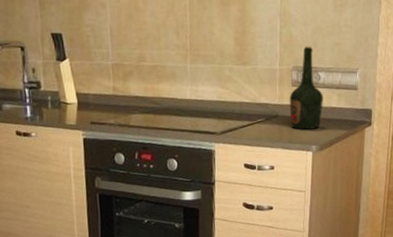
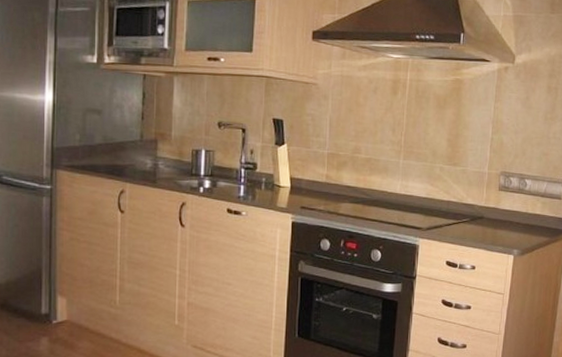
bottle: present [289,46,323,130] -> none [494,154,528,234]

